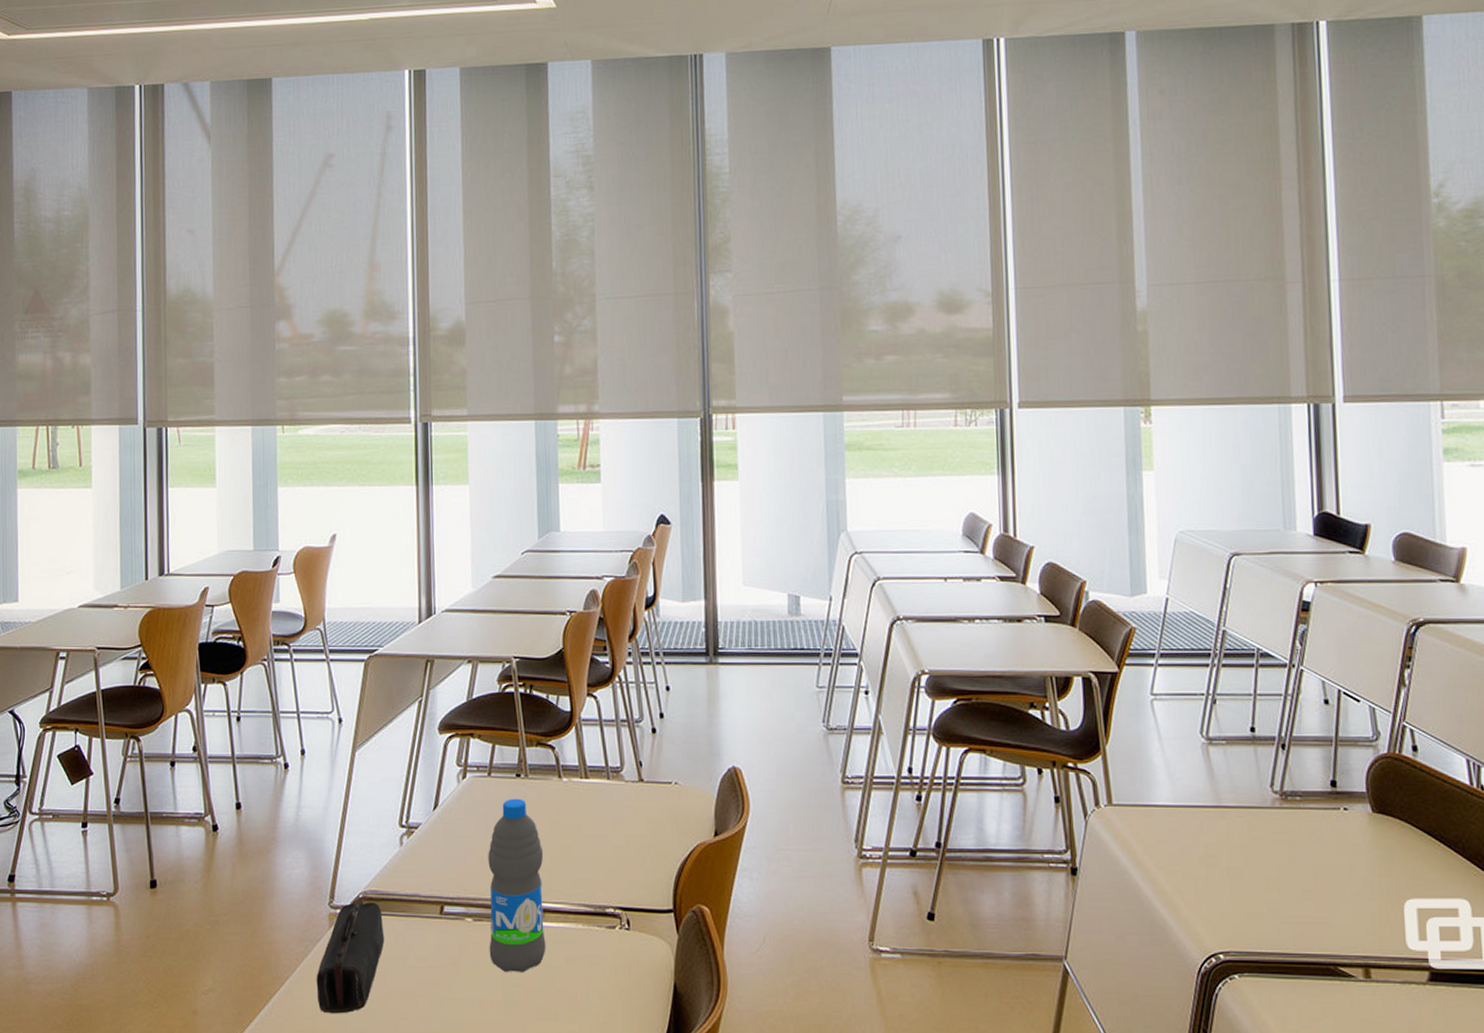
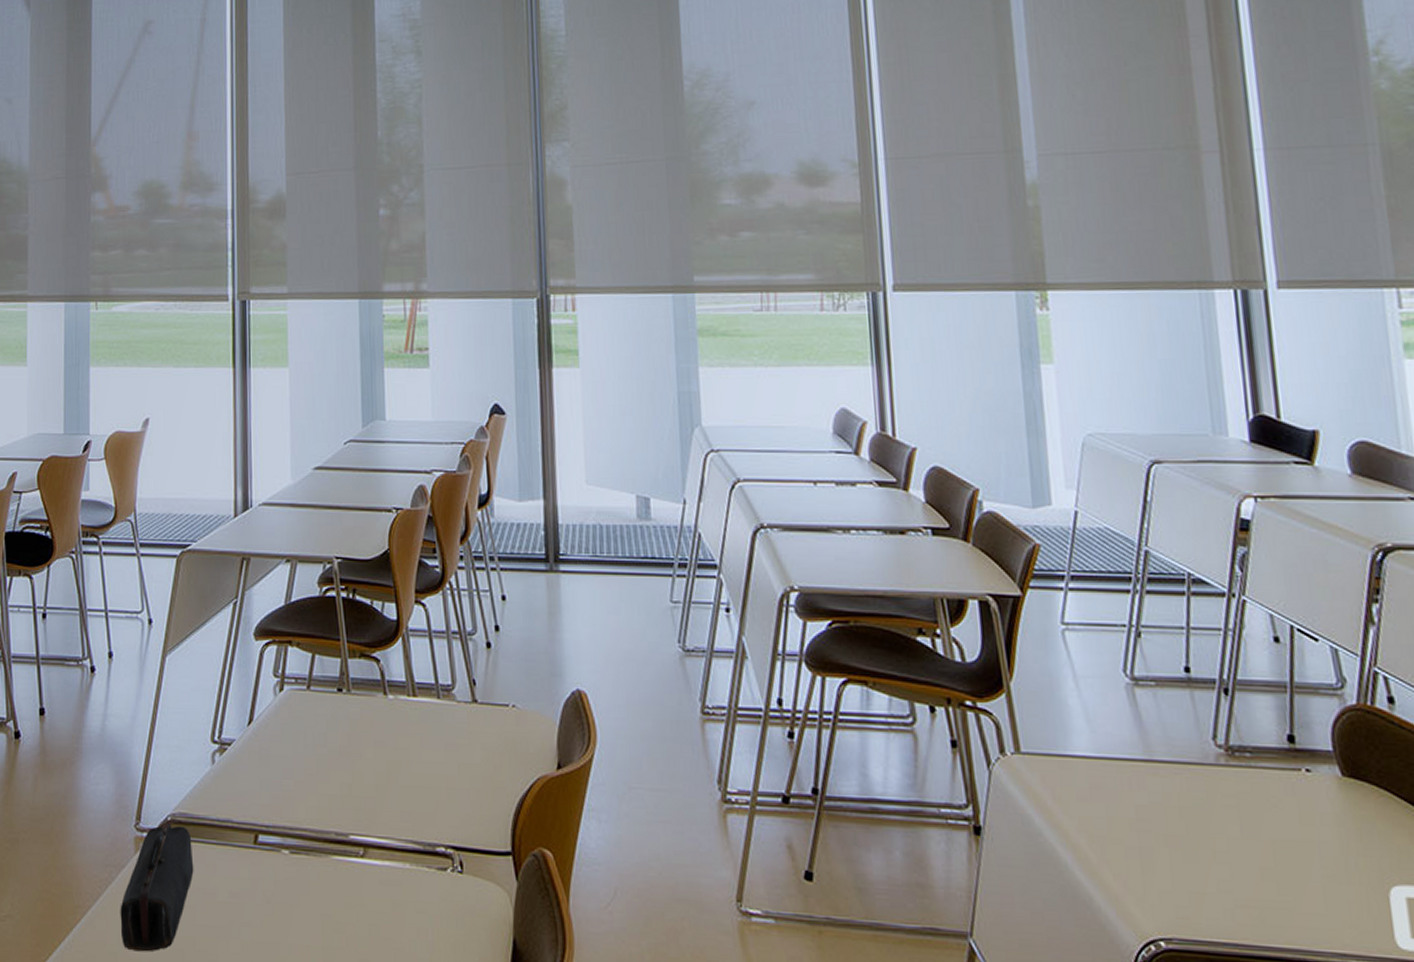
water bottle: present [488,798,546,973] -> none [306,715,370,917]

